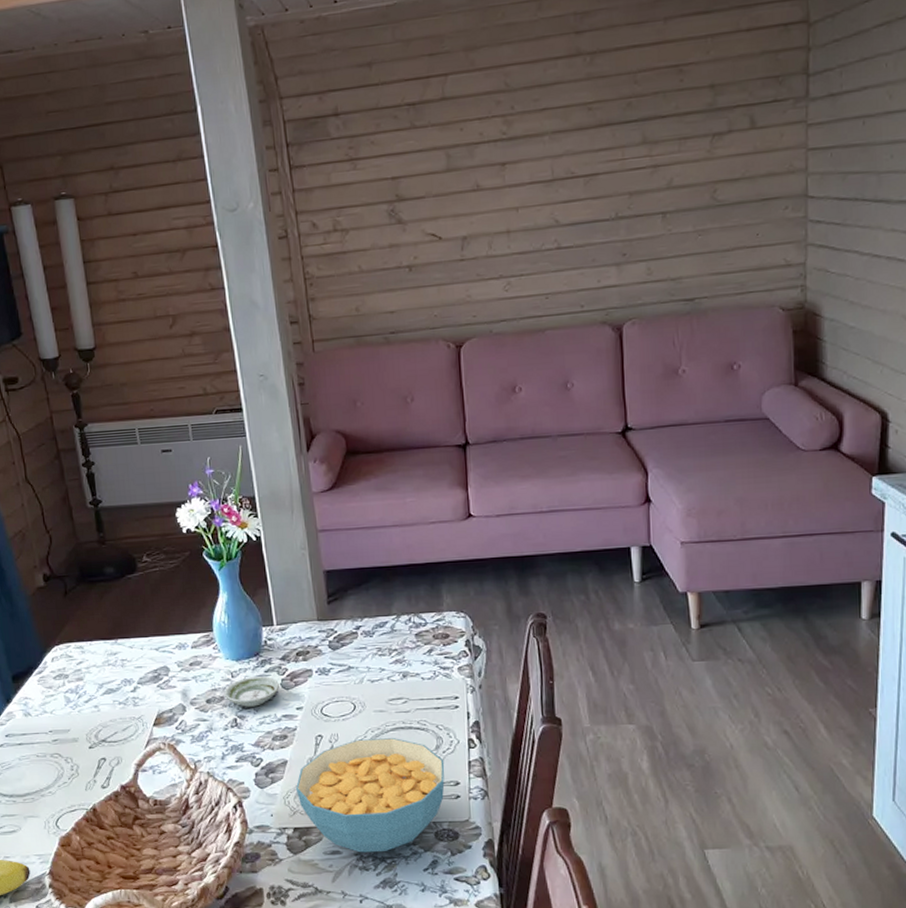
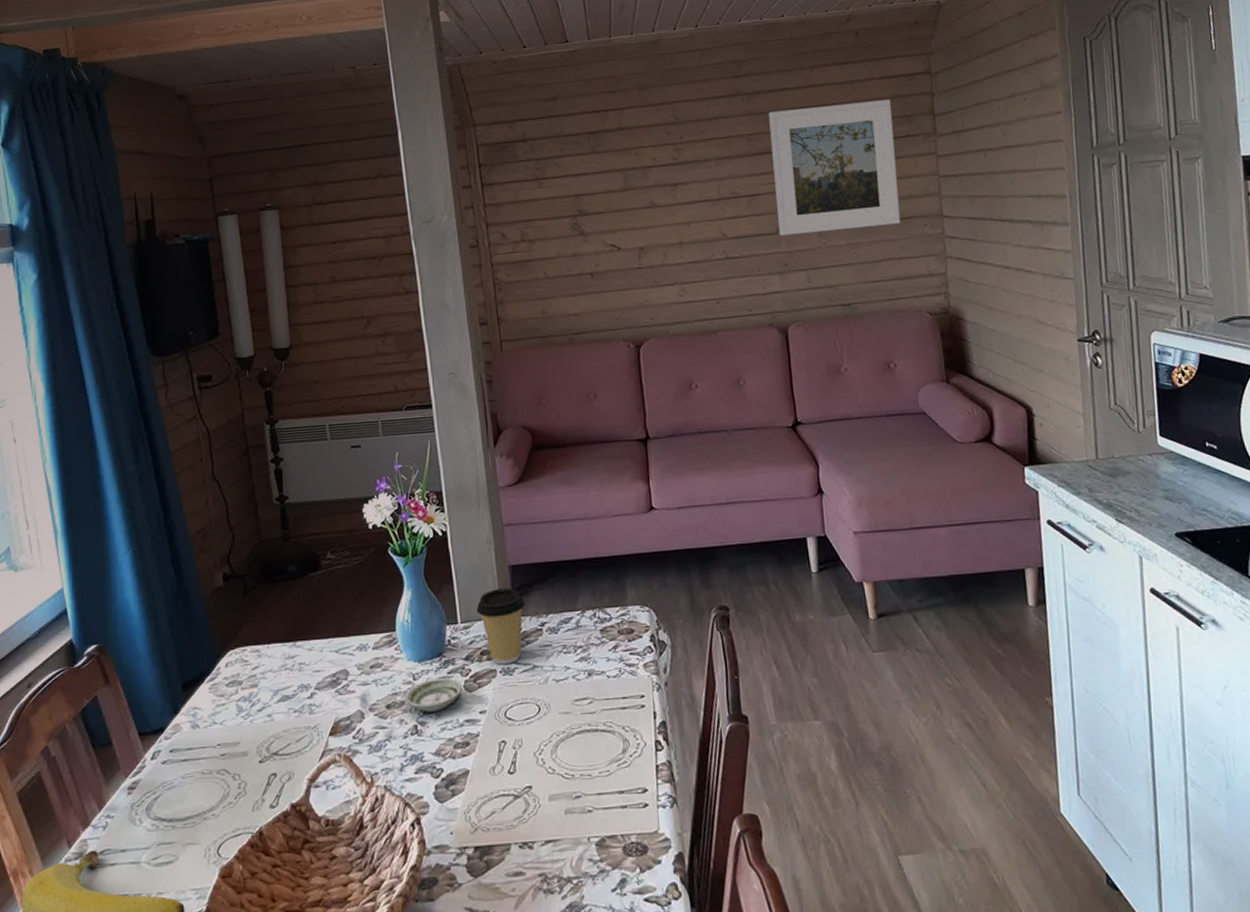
coffee cup: none [291,592,341,665] -> present [476,588,526,665]
cereal bowl: present [295,738,445,853] -> none [477,742,632,873]
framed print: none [613,56,759,222] -> present [768,99,901,236]

